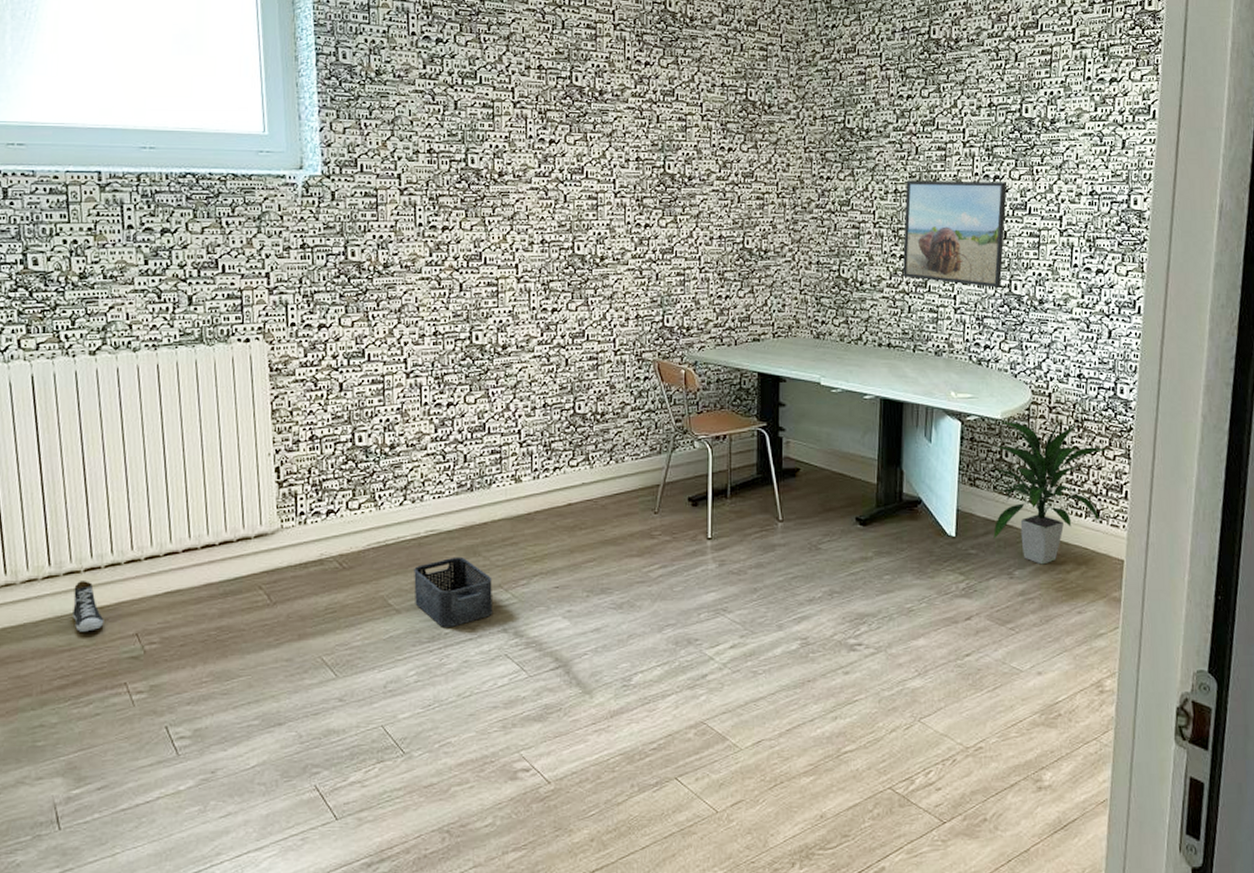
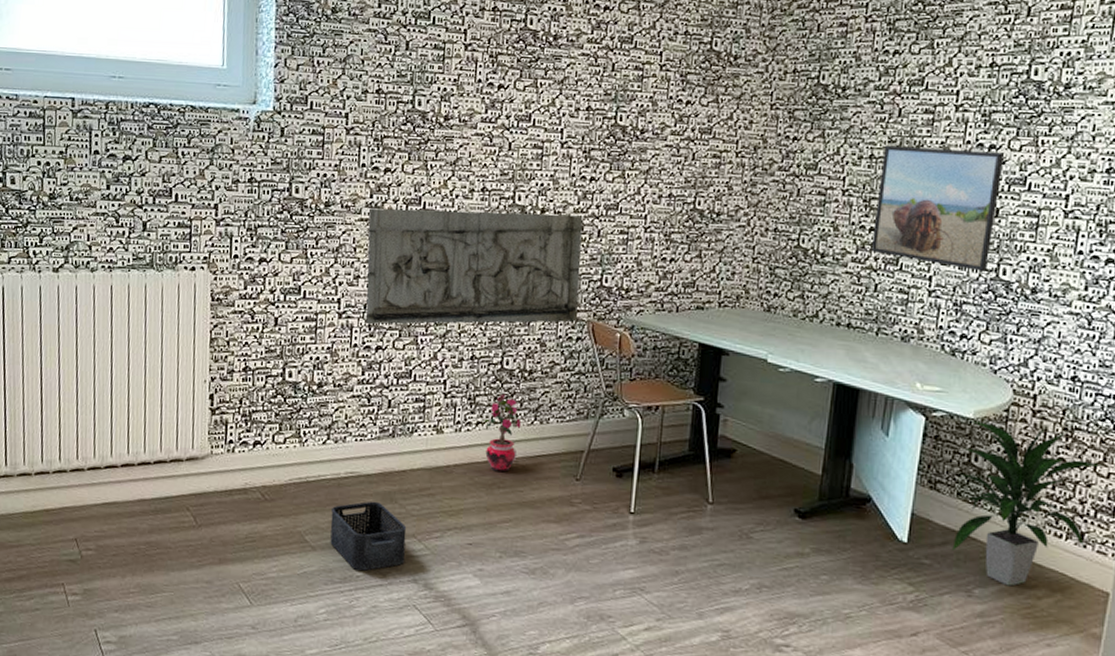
sneaker: present [72,581,104,632] -> none [22,483,49,531]
relief sculpture: none [429,261,643,382] -> present [366,208,583,325]
potted plant: none [559,437,599,514] -> present [482,393,523,473]

